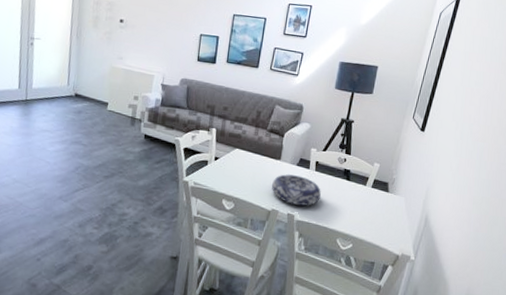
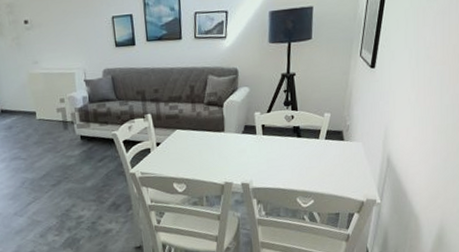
decorative bowl: present [272,174,321,206] -> none [220,143,273,174]

